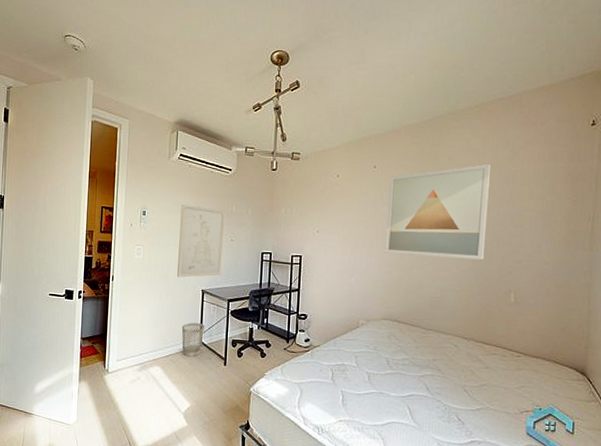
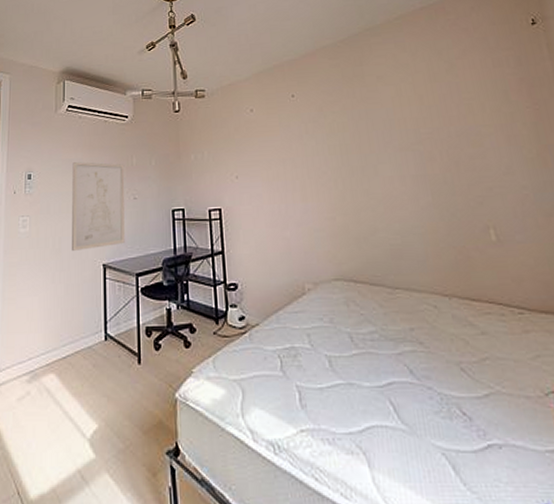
wastebasket: present [181,322,204,356] -> none [80,308,109,355]
wall art: present [384,163,490,260] -> none [312,78,444,195]

